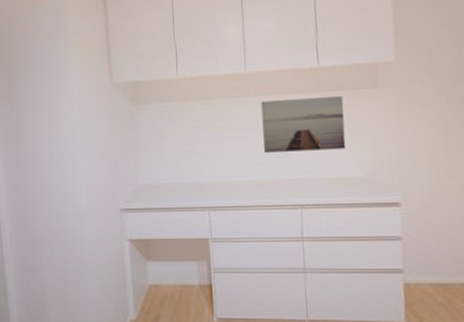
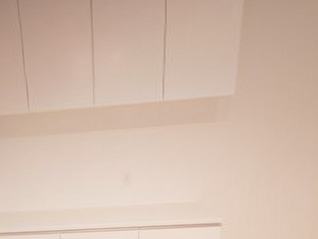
wall art: present [261,95,346,153] -> none [108,129,183,183]

